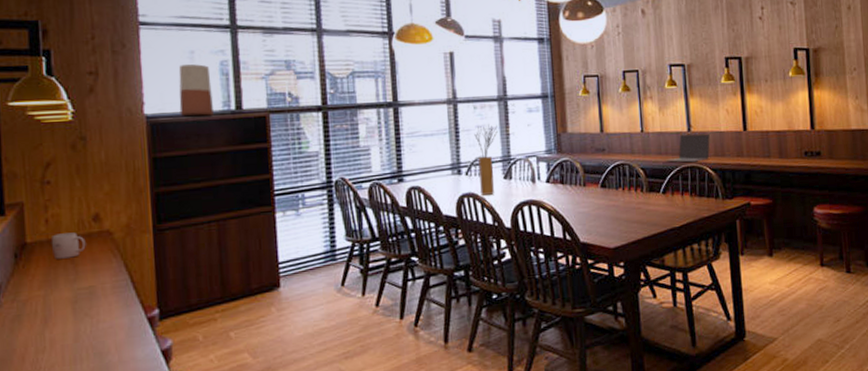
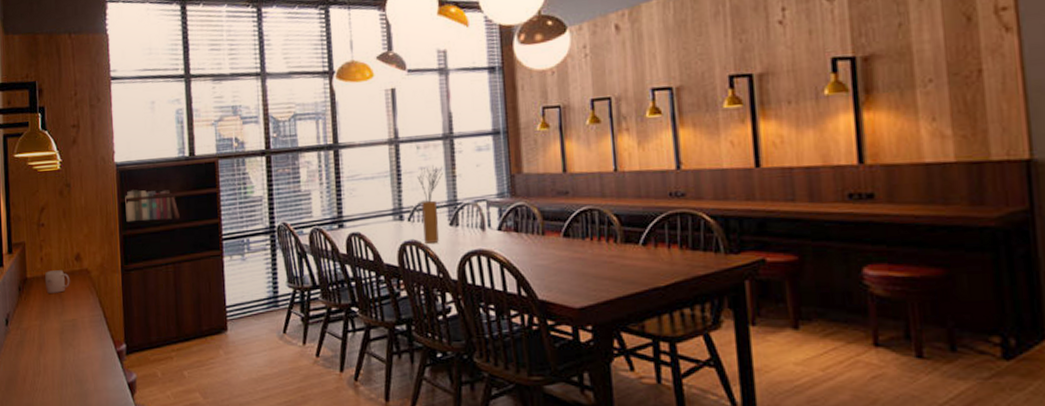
books: none [157,144,225,179] -> present [125,189,180,223]
vase: present [178,64,213,118] -> none [142,113,170,165]
laptop: present [665,134,710,163] -> none [645,172,708,208]

